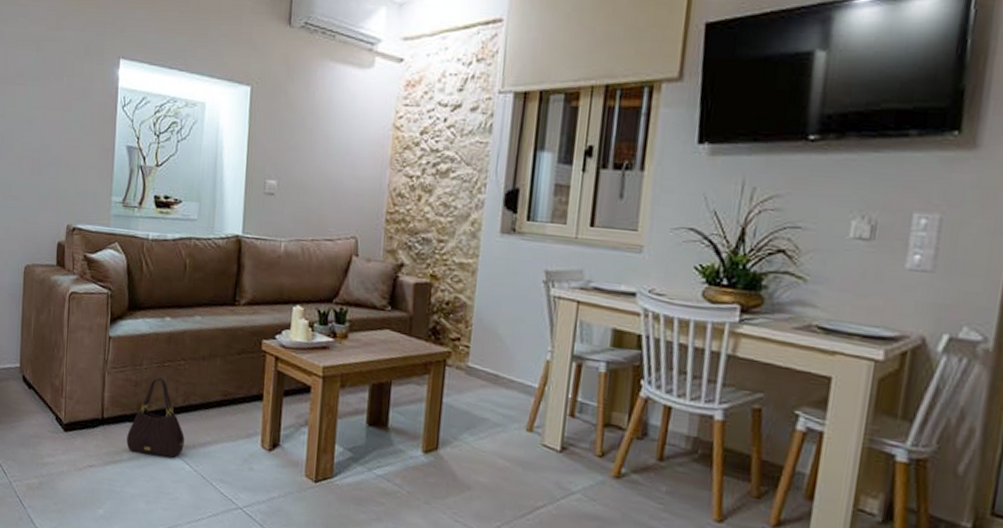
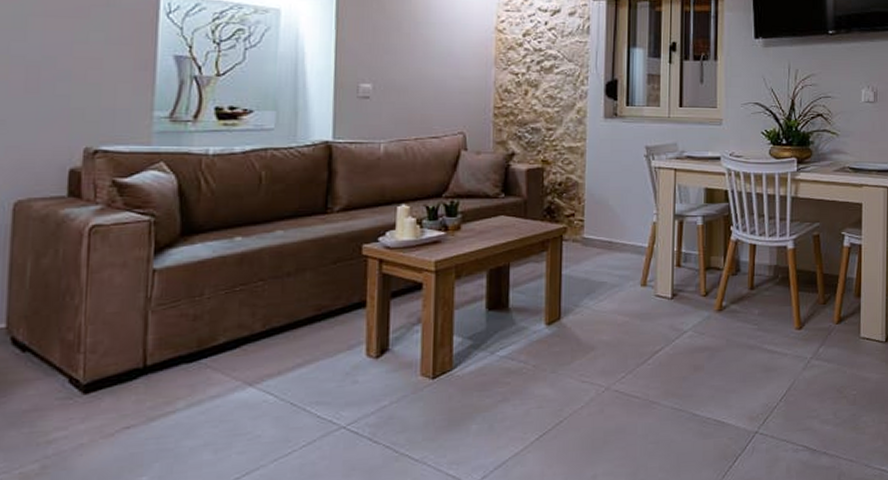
handbag: present [126,377,185,458] -> none [182,304,266,397]

